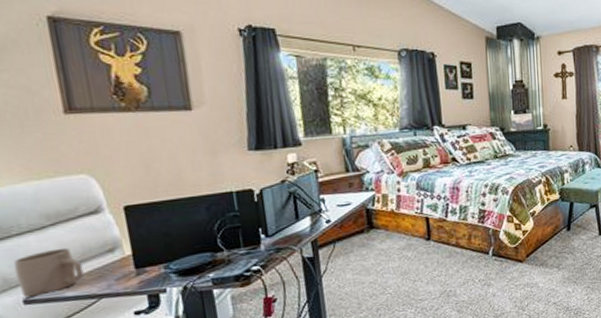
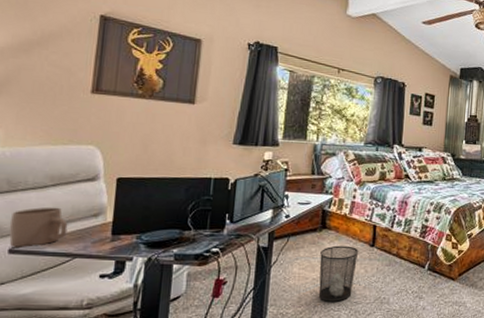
waste bin: none [372,243,415,304] -> present [318,245,359,303]

